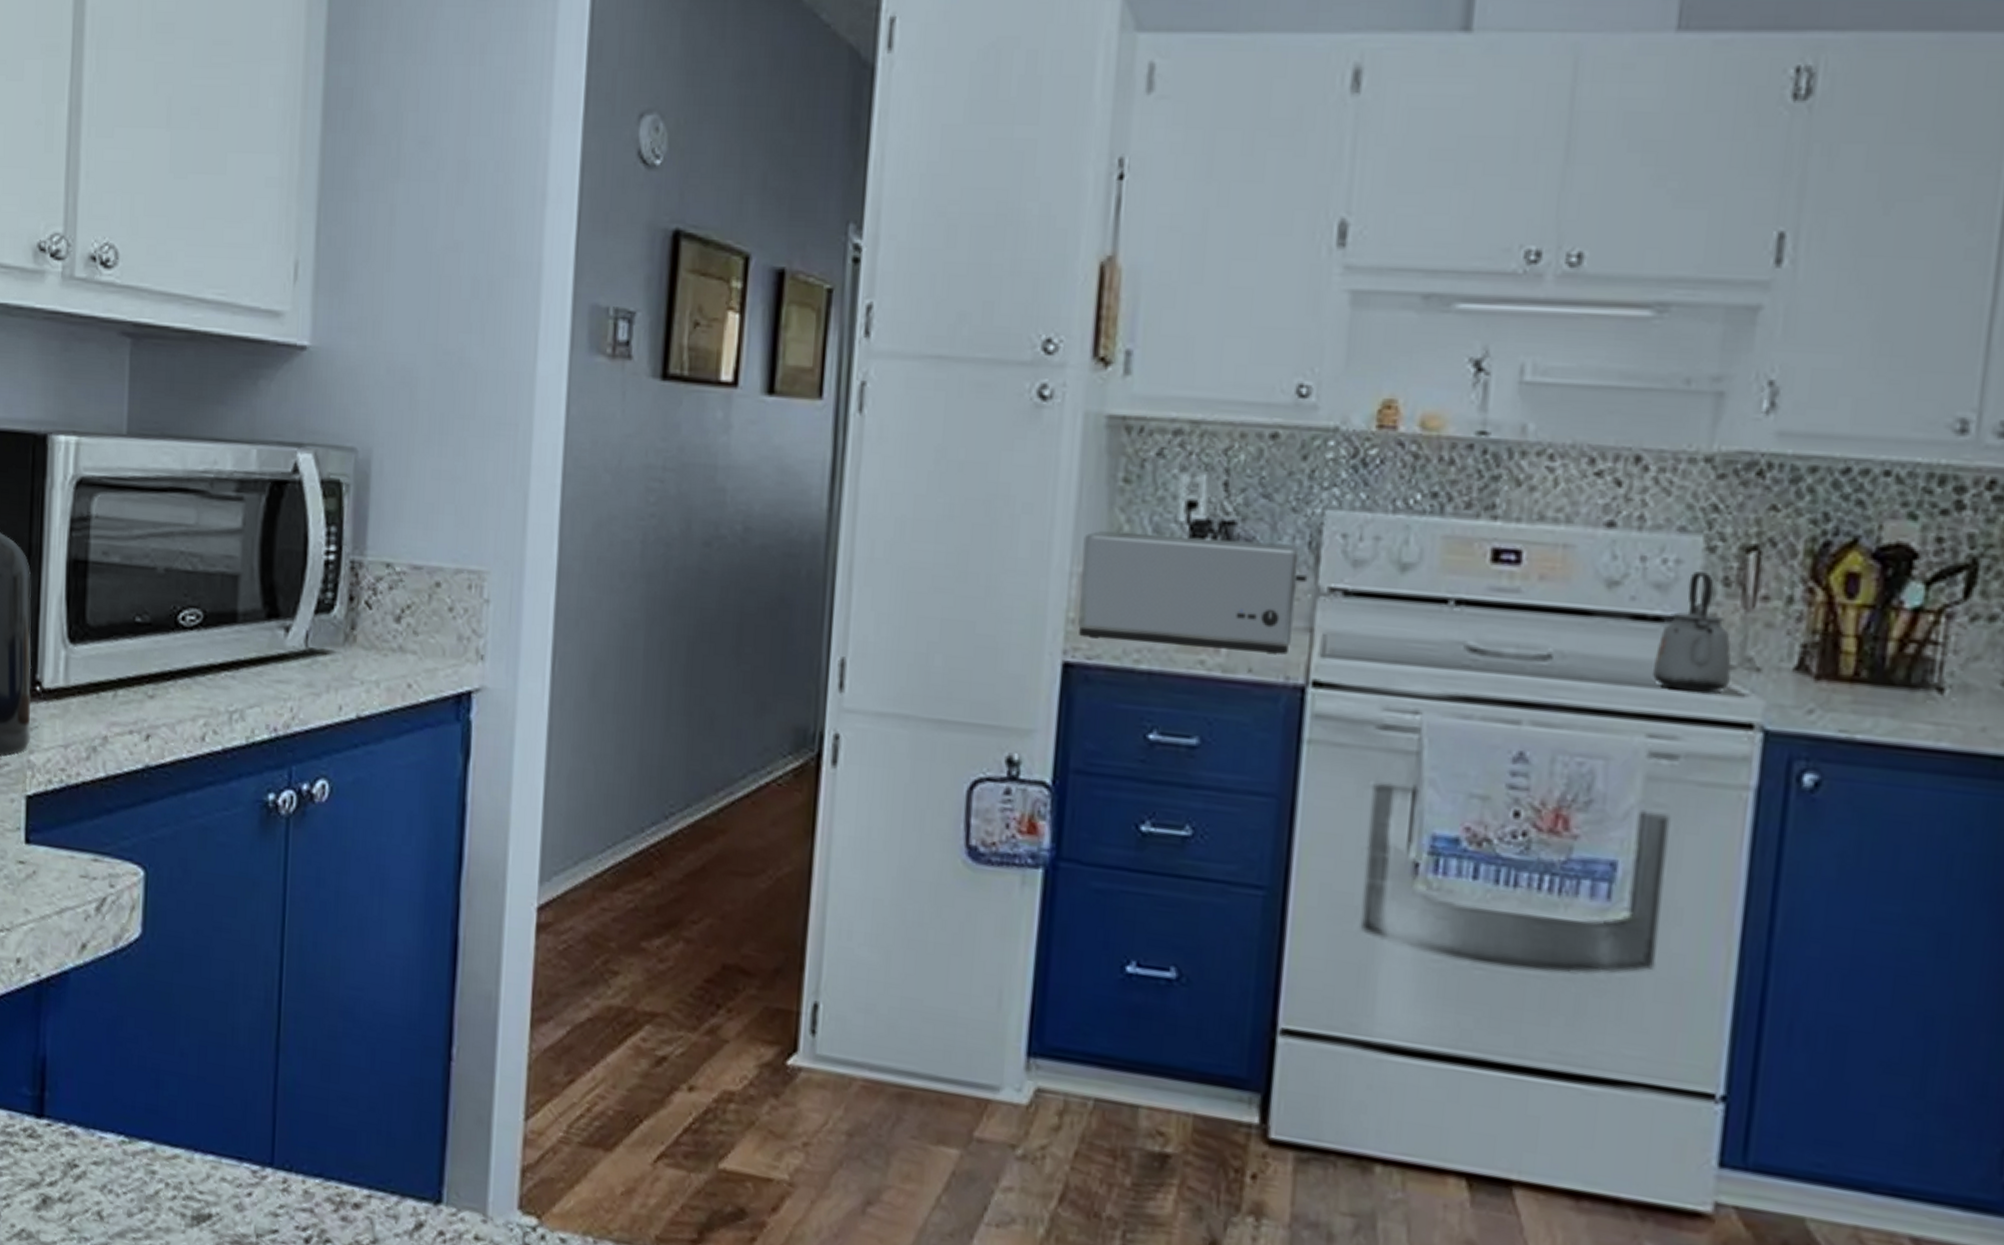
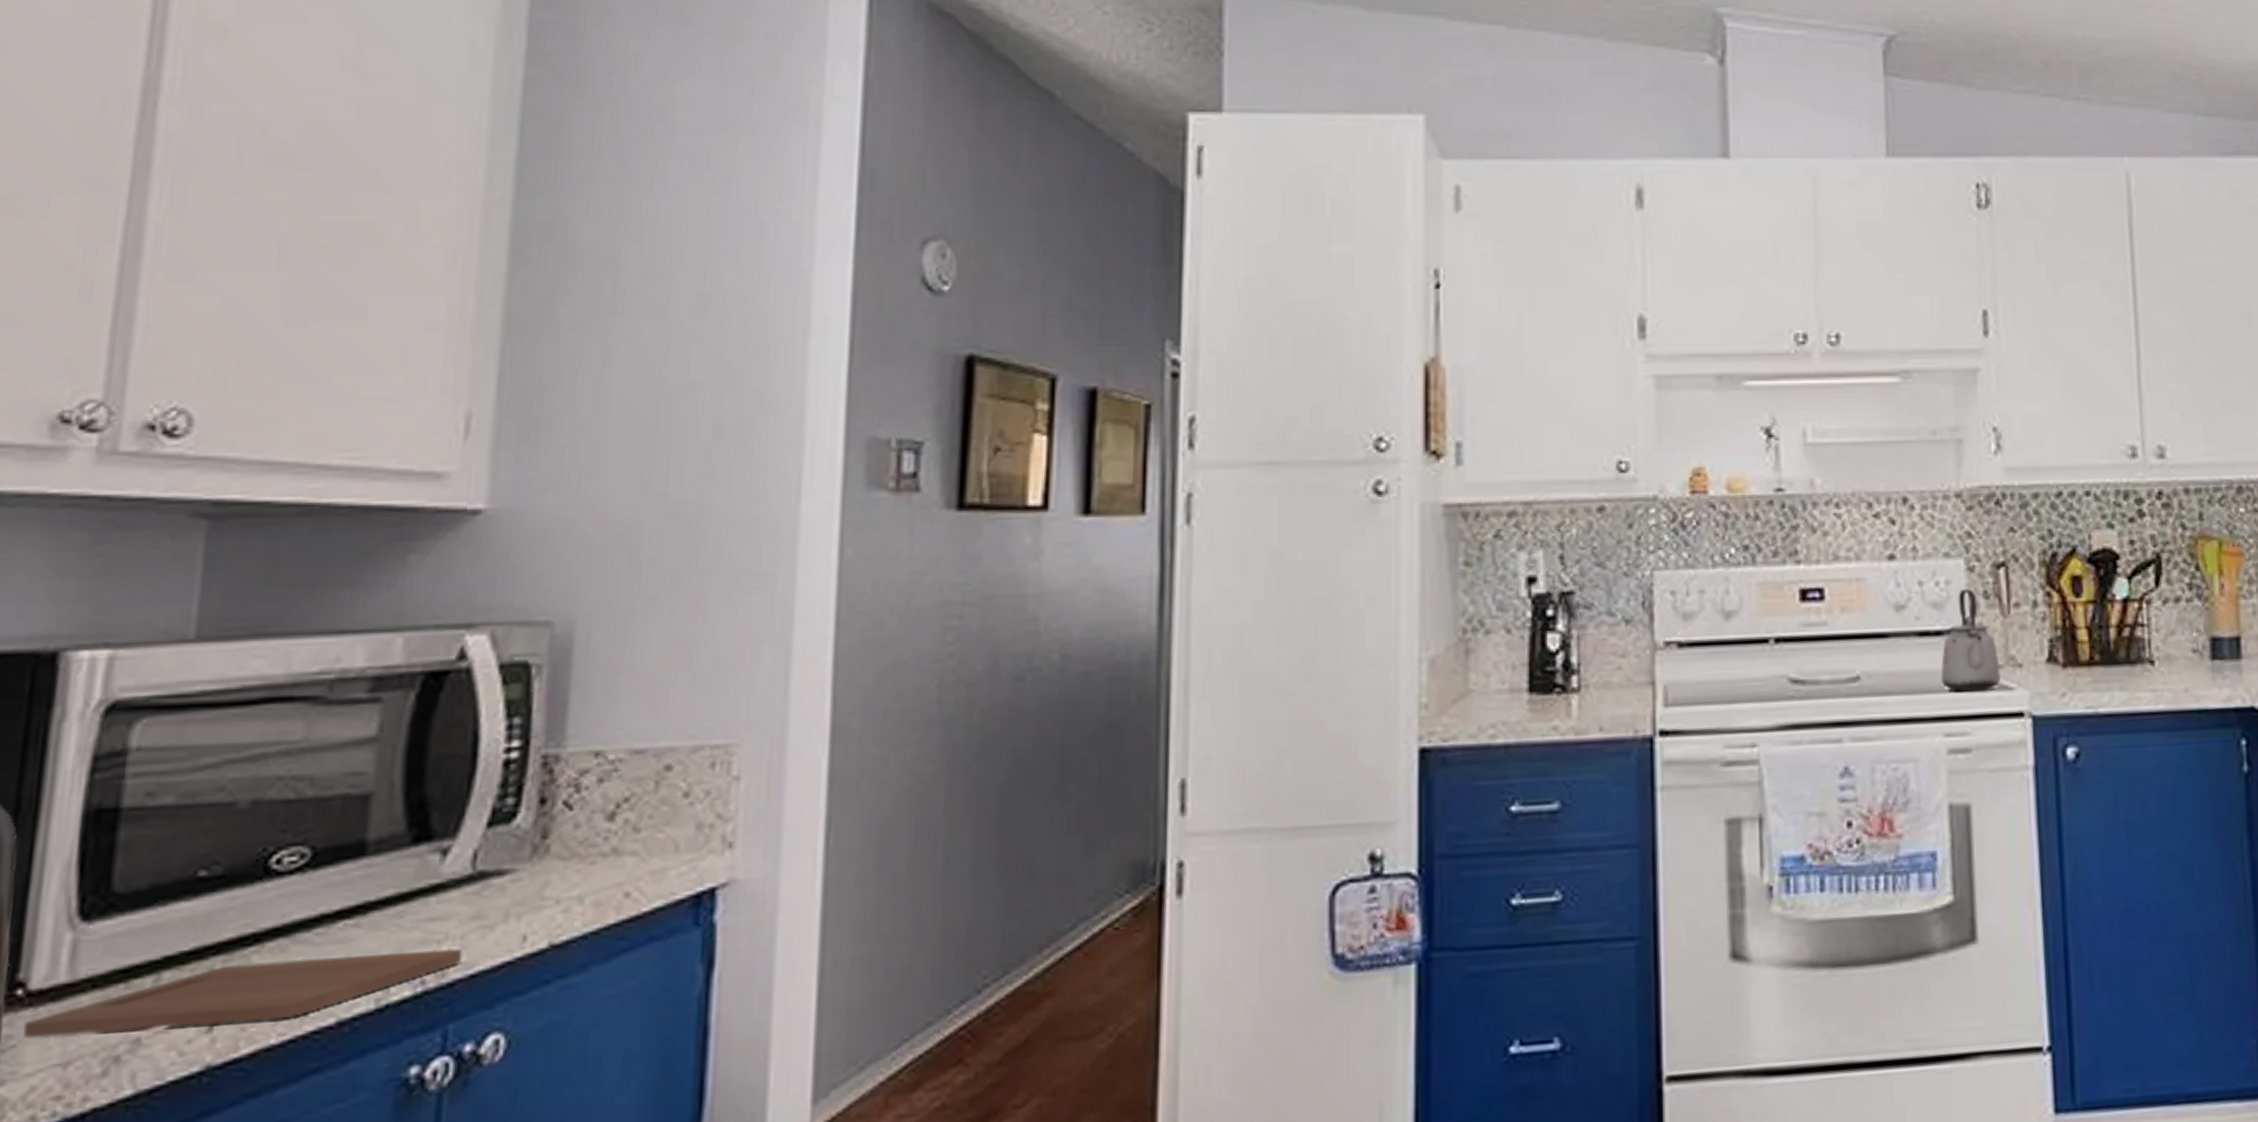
cutting board: none [41,692,300,740] -> present [22,948,463,1038]
toaster: present [1077,530,1308,655] -> none [1430,606,1645,721]

